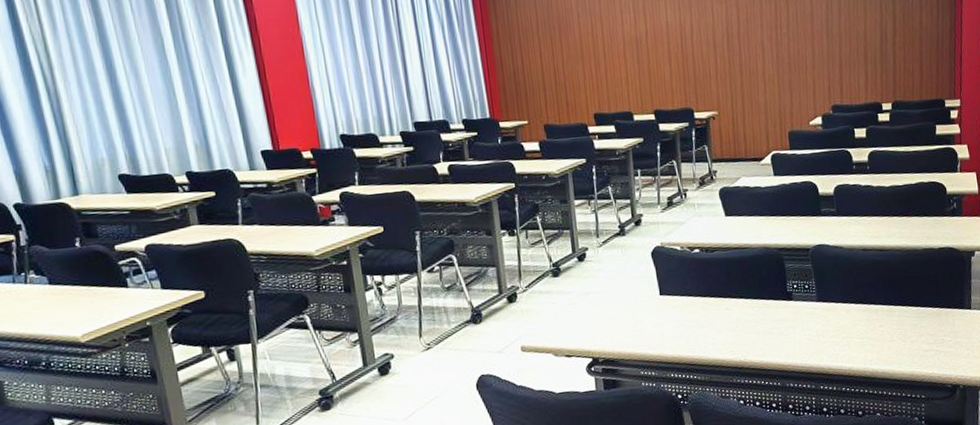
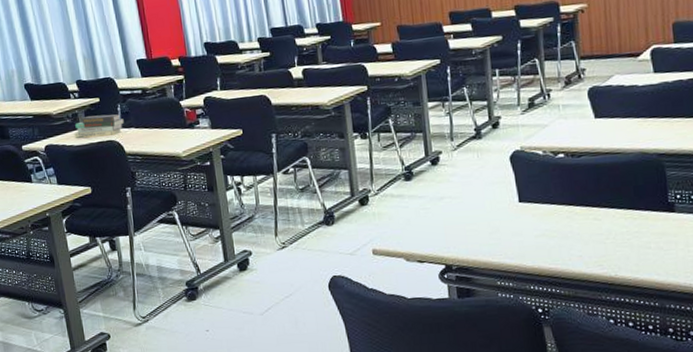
books: none [182,210,246,237] -> present [74,114,124,138]

